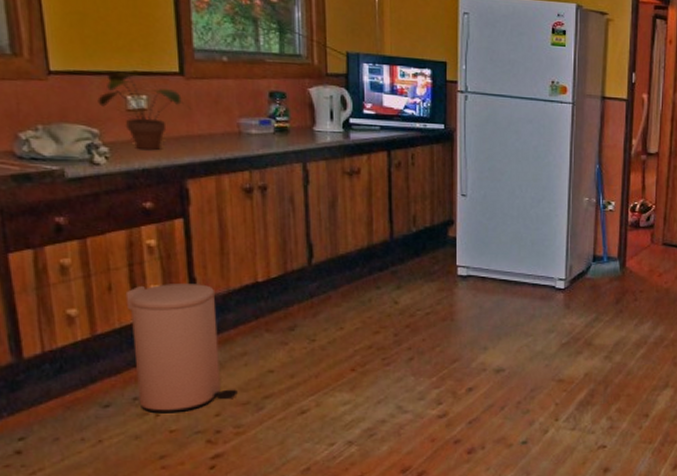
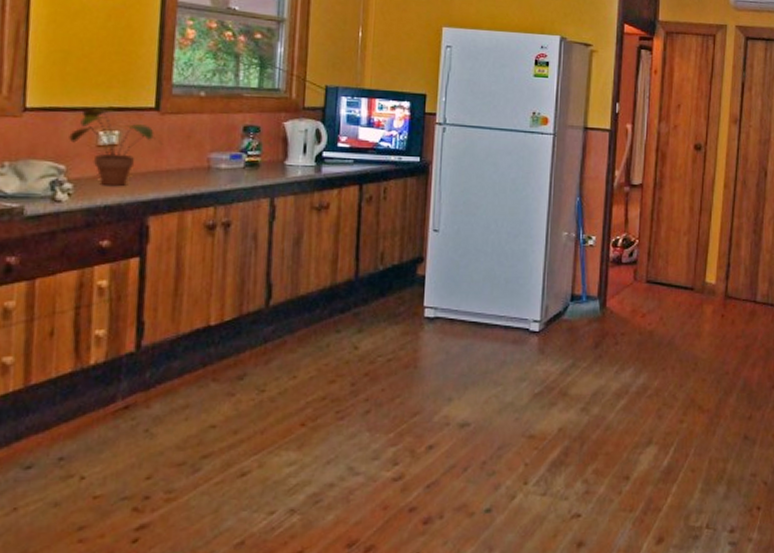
pedal bin: present [125,284,238,414] -> none [64,328,174,476]

